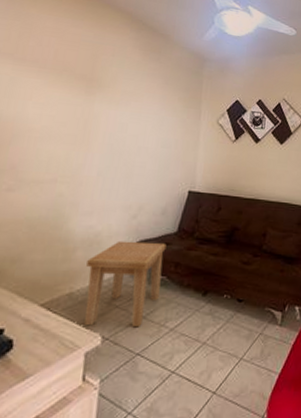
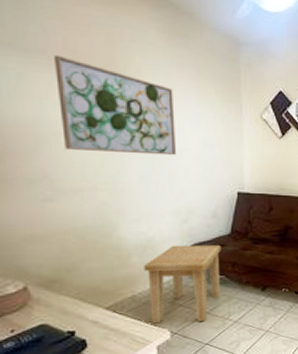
wall art: none [36,64,141,154] -> present [55,54,177,156]

